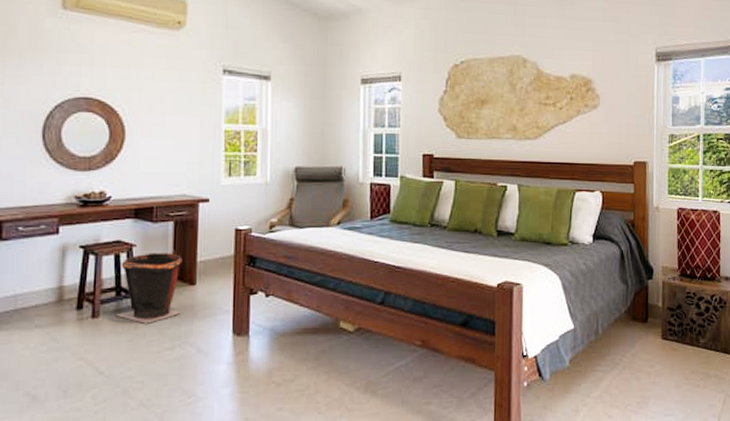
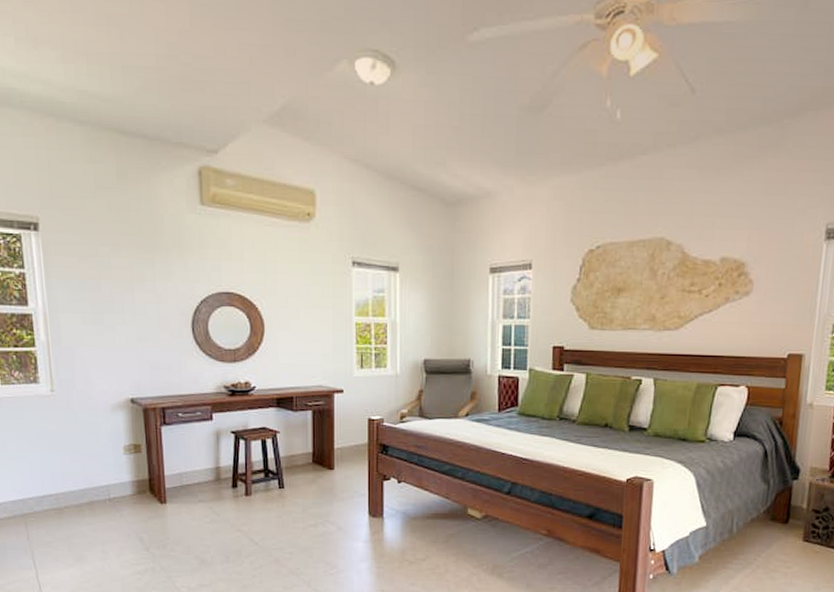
waste bin: present [116,248,182,324] -> none [266,436,322,503]

